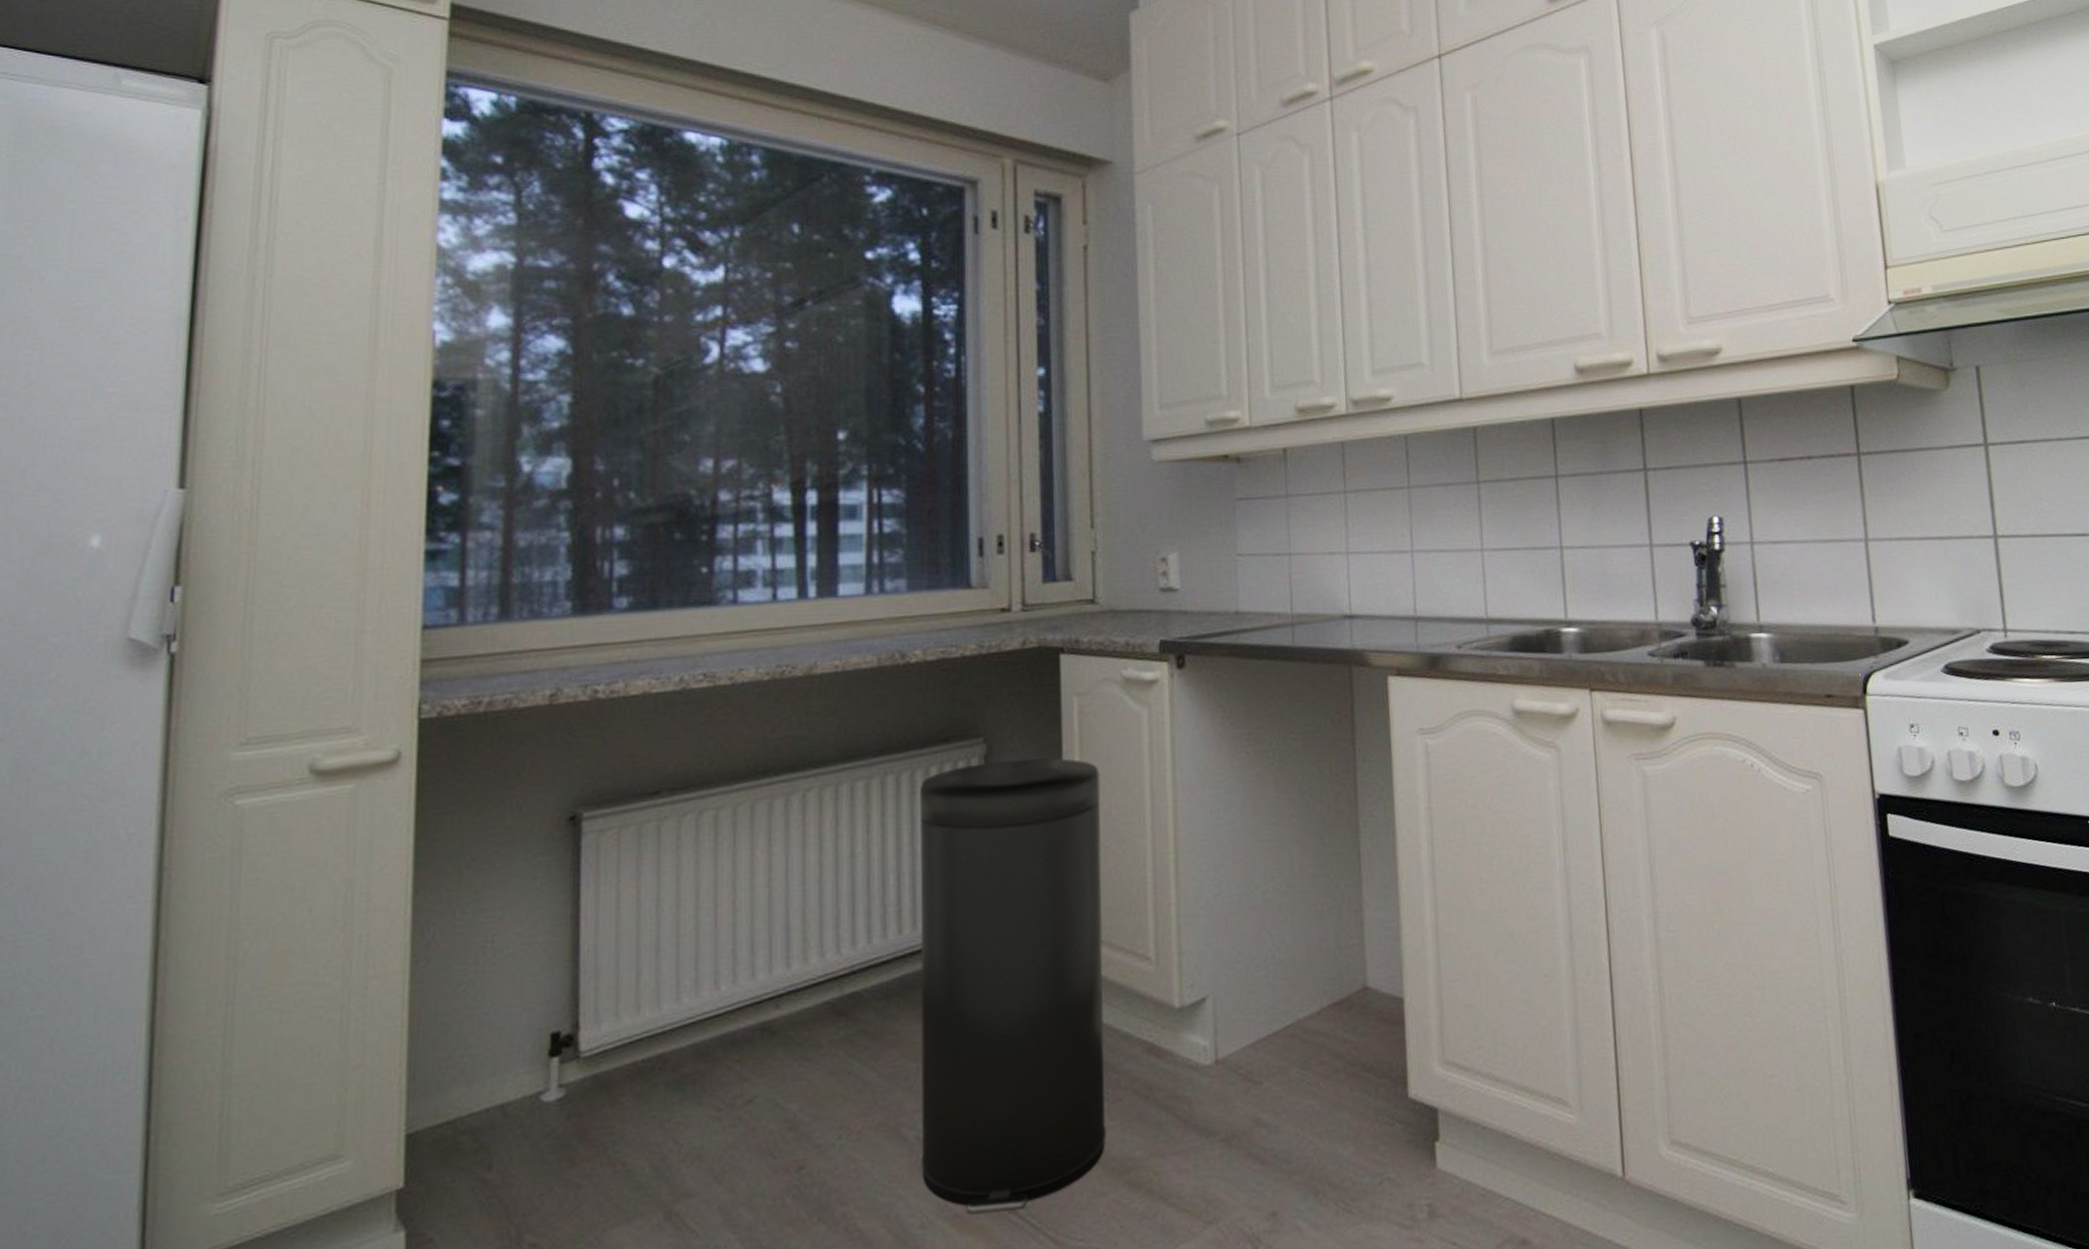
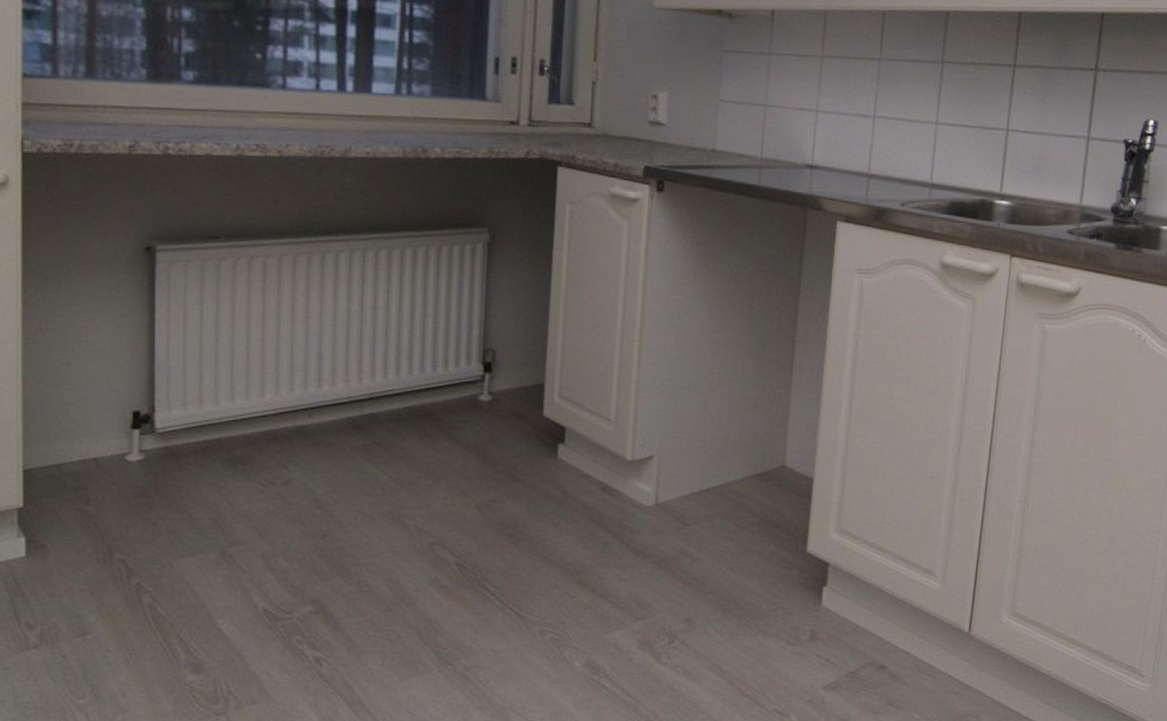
pedal bin: present [919,758,1107,1215] -> none [418,248,583,588]

